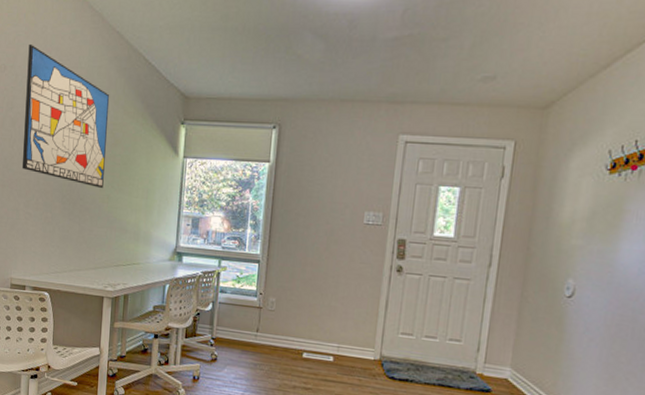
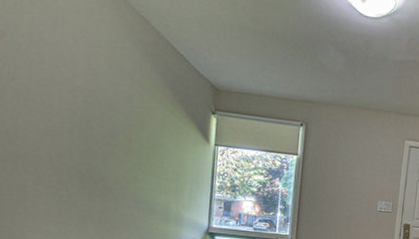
wall art: present [21,43,110,188] -> none [28,13,135,169]

